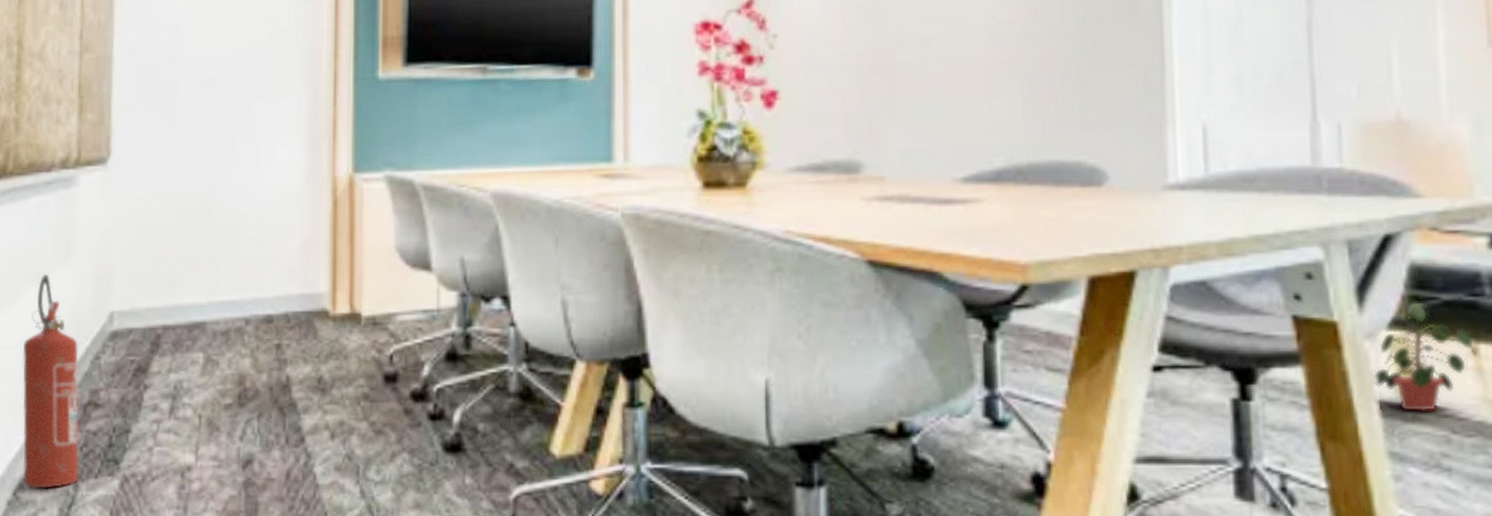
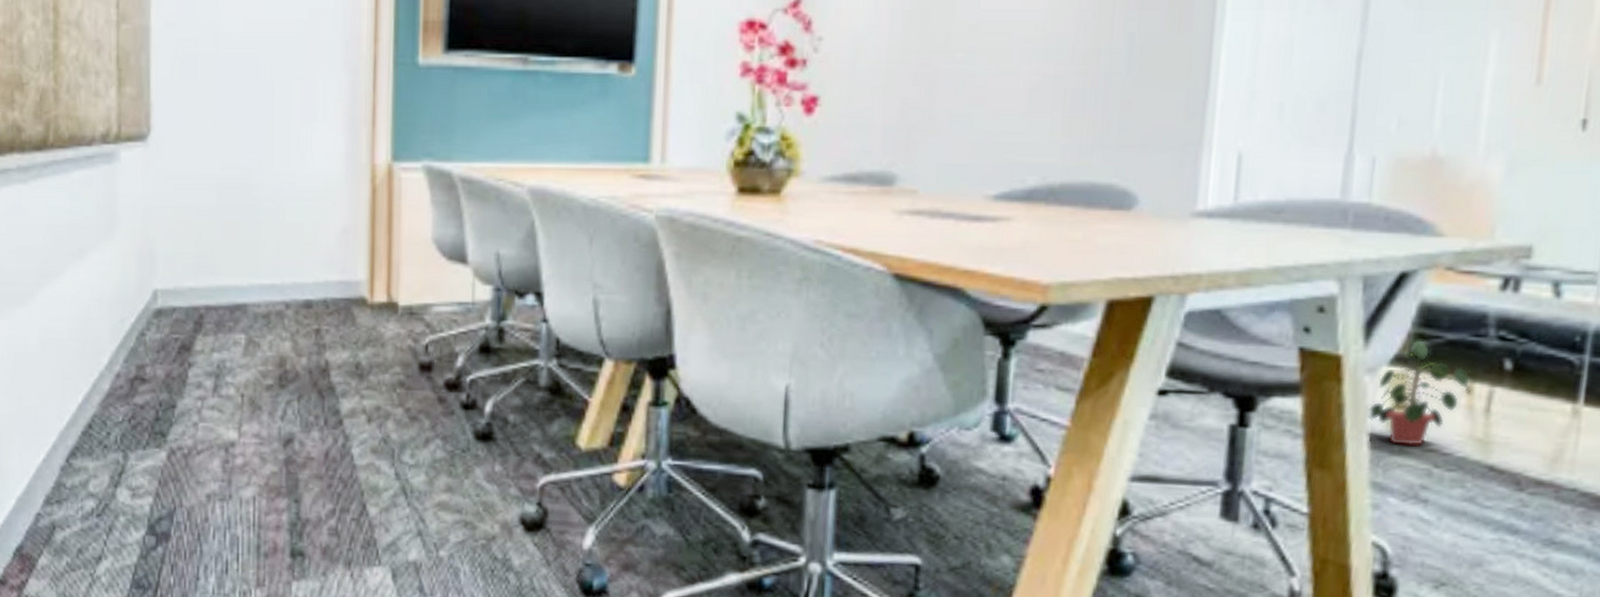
fire extinguisher: present [22,274,80,489] -> none [70,249,128,457]

